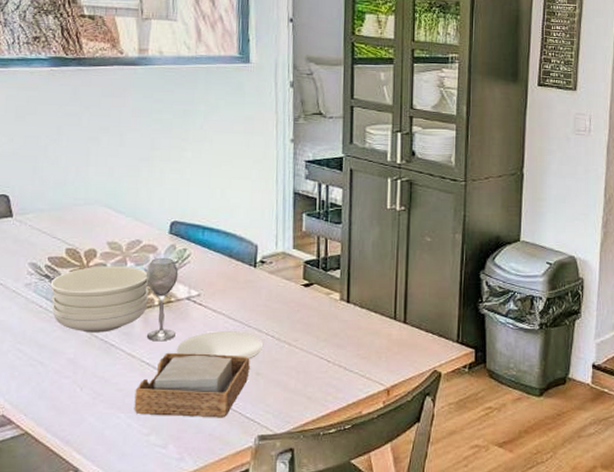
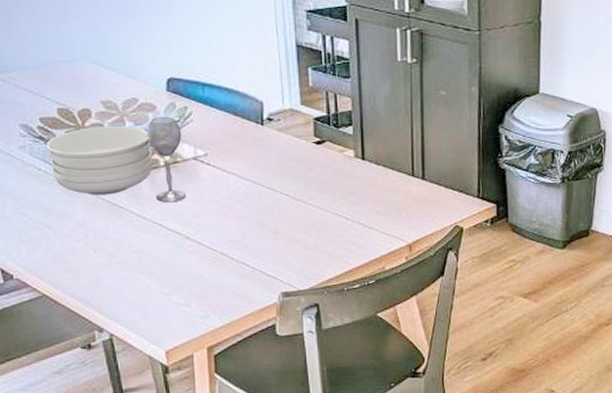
napkin holder: present [134,352,250,418] -> none [150,213,267,277]
plate: present [176,331,264,359] -> none [188,191,279,219]

